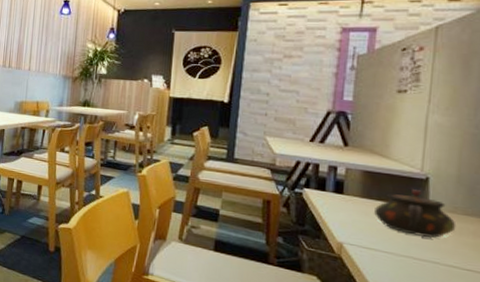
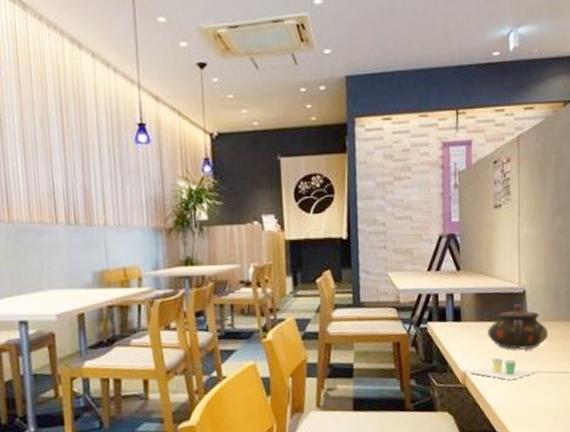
cup: none [347,236,433,264] -> present [469,357,535,381]

